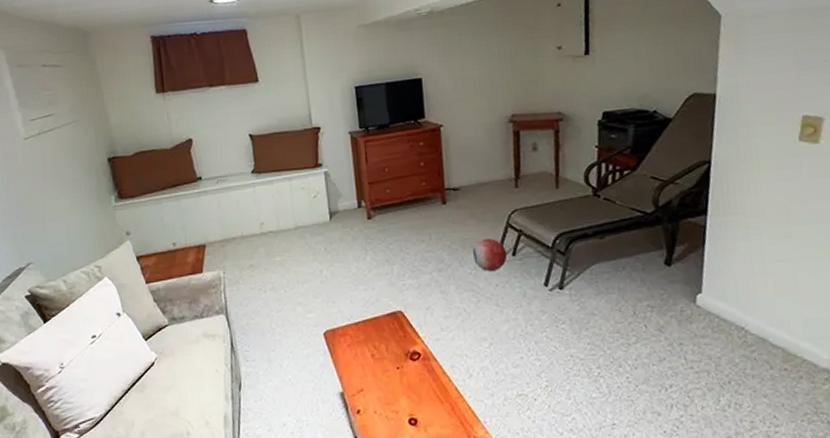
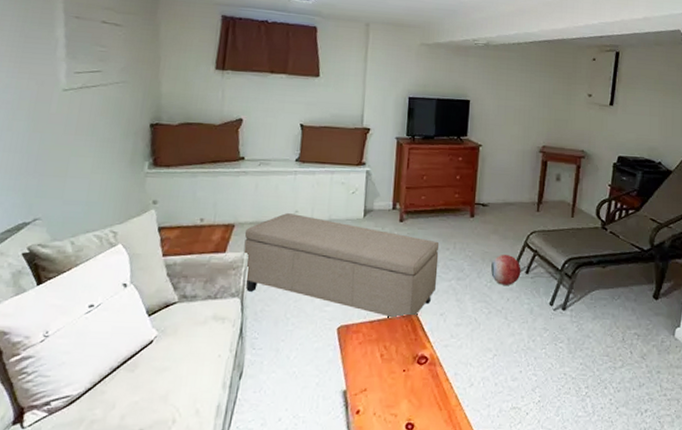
ottoman: none [217,226,417,319] -> present [243,213,440,320]

